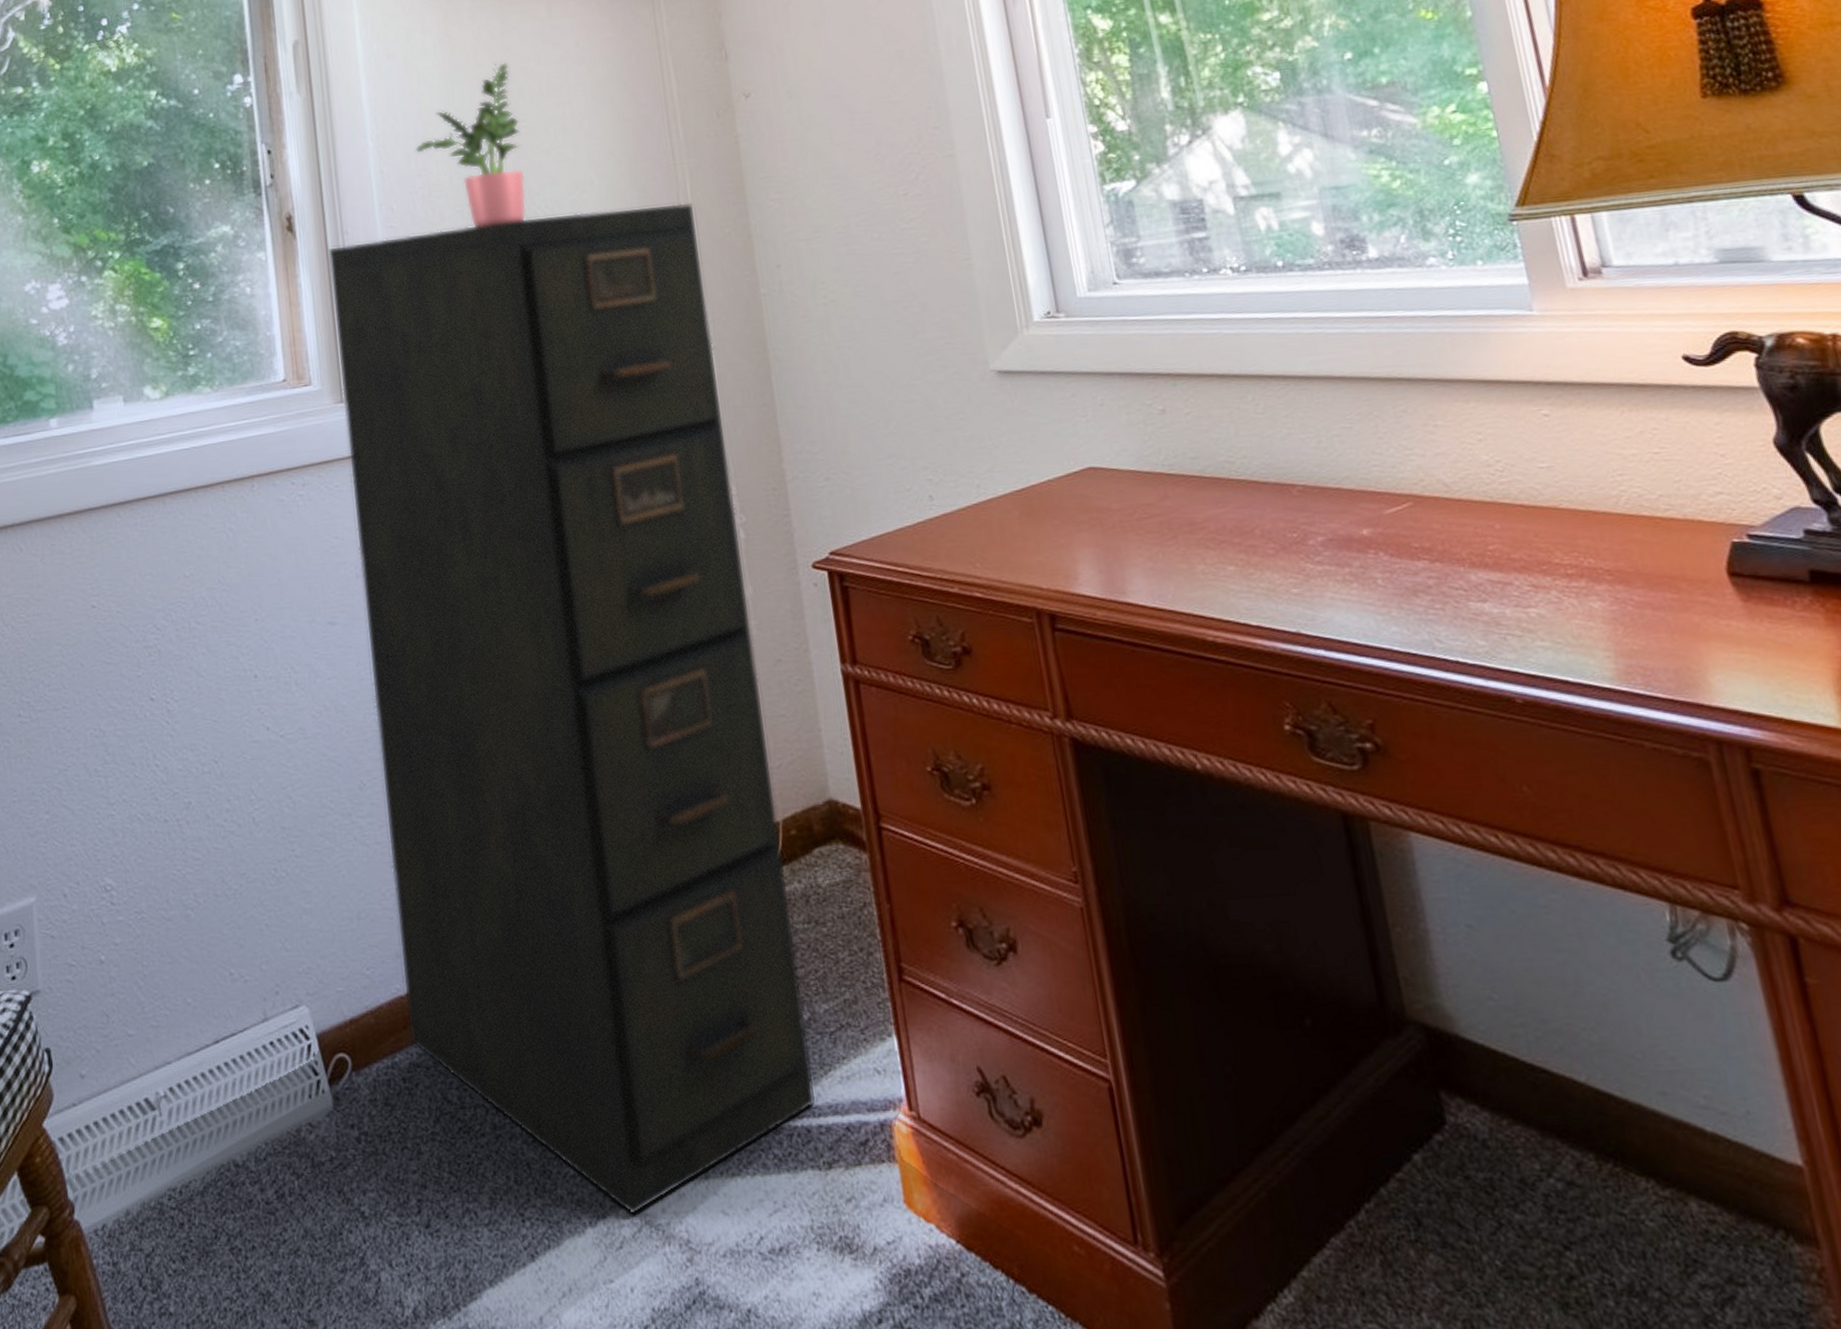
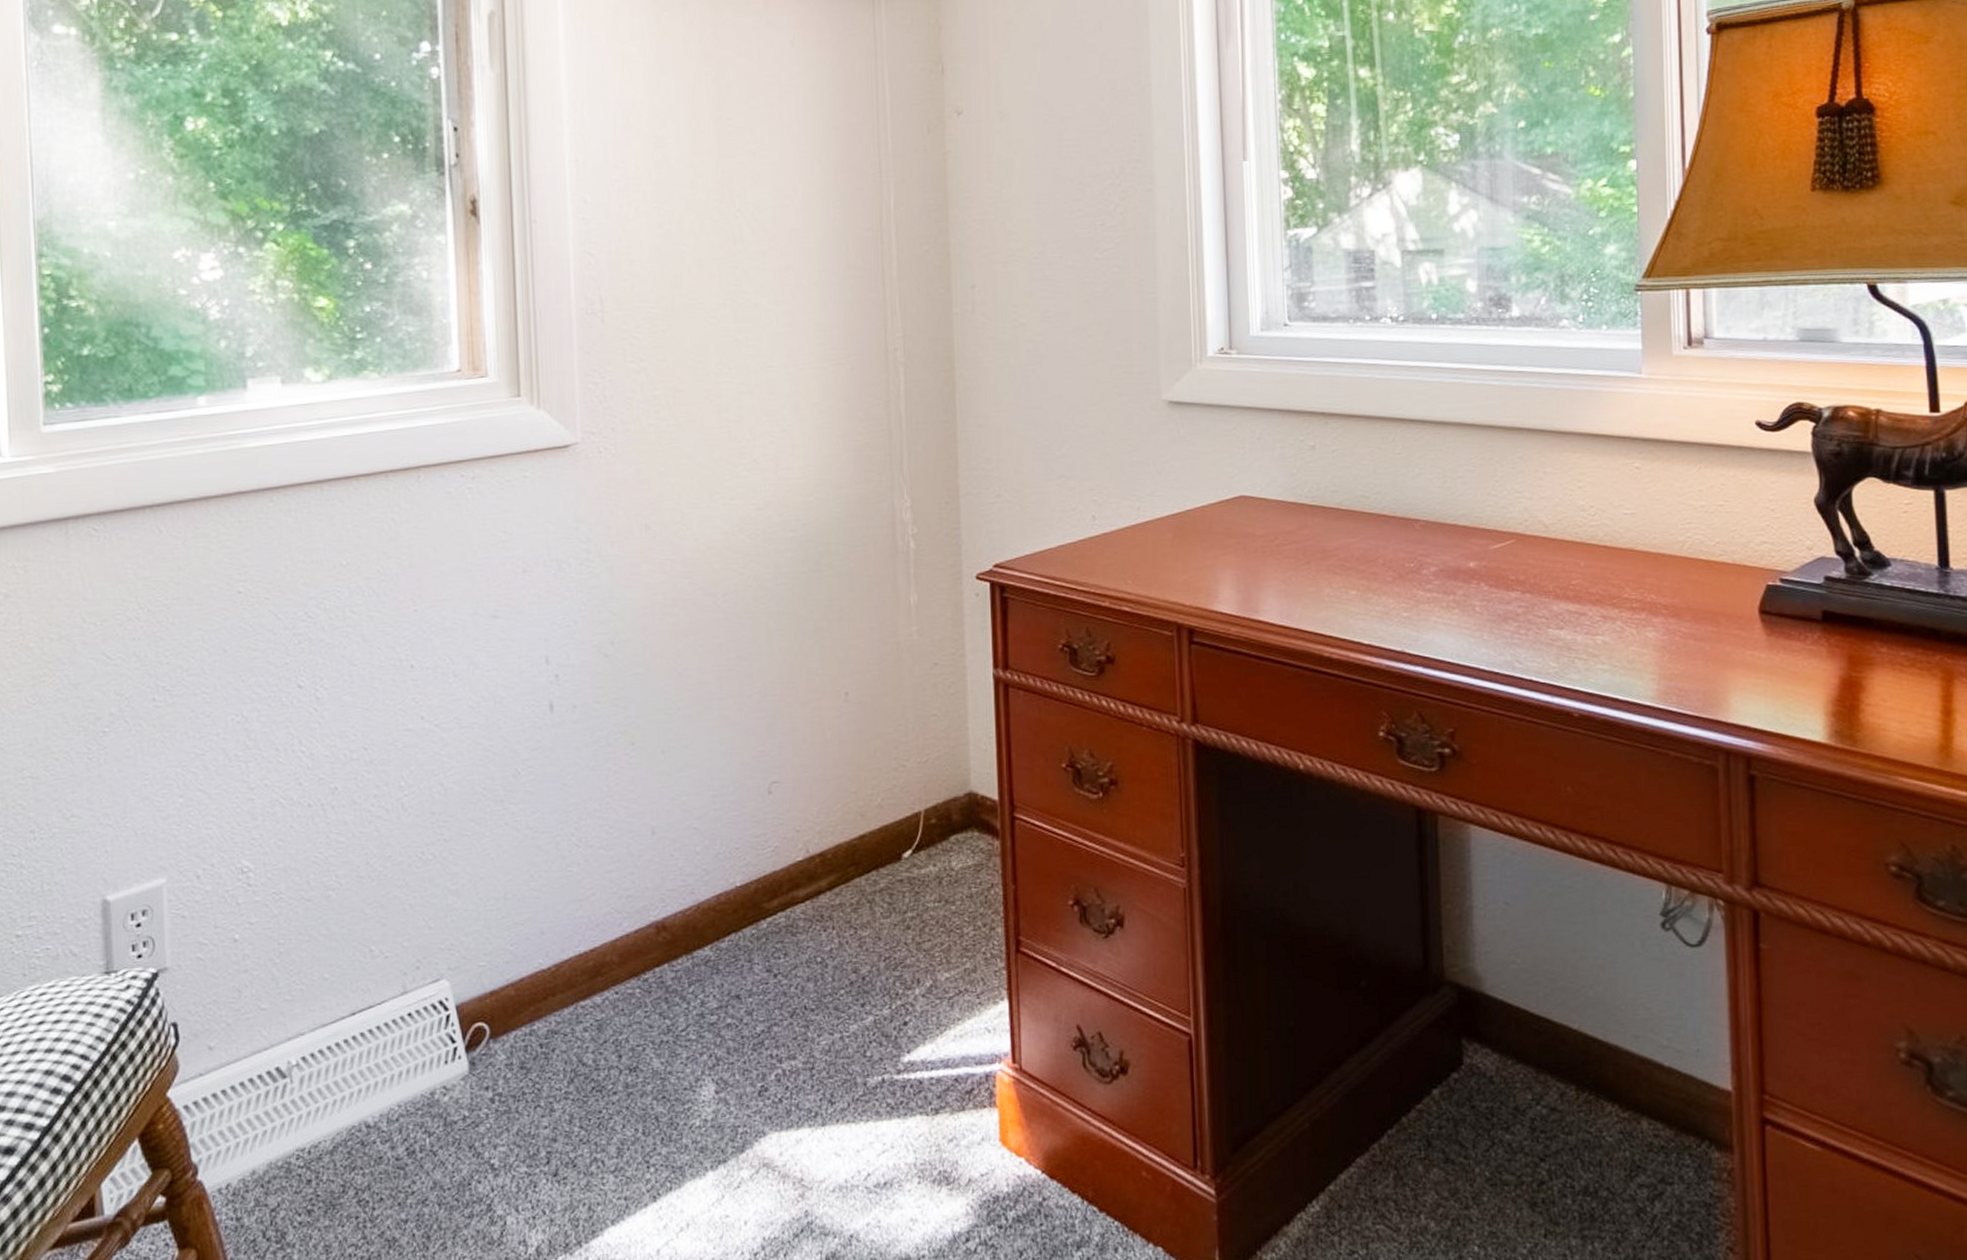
filing cabinet: present [327,202,817,1215] -> none [513,217,931,1159]
potted plant: present [416,62,527,228] -> none [615,56,727,227]

